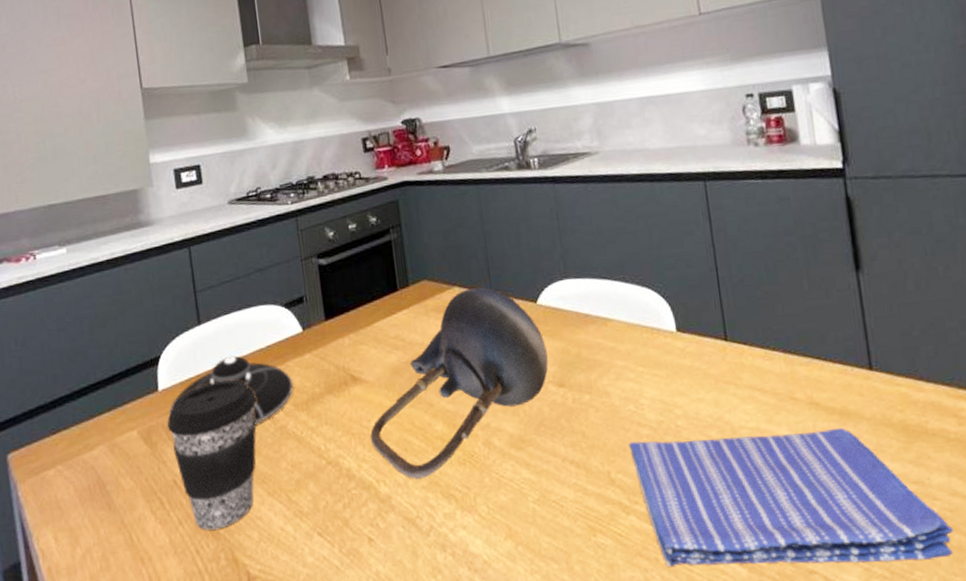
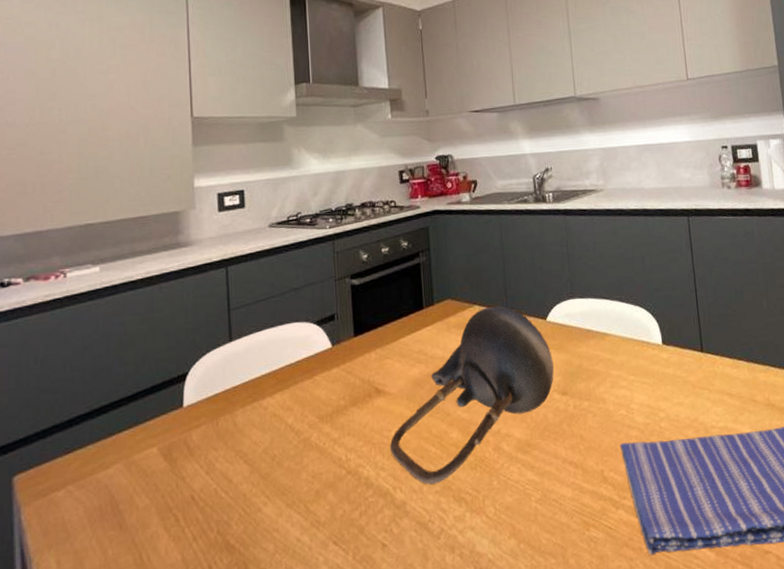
coffee cup: present [167,379,257,530] -> none [189,394,282,545]
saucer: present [169,355,294,424] -> none [192,371,320,437]

